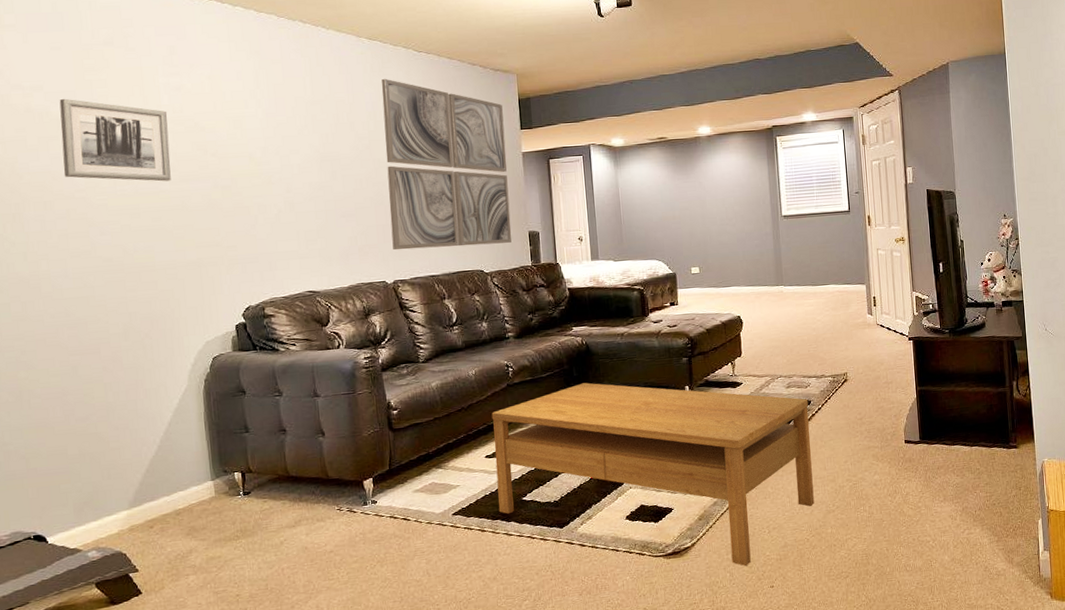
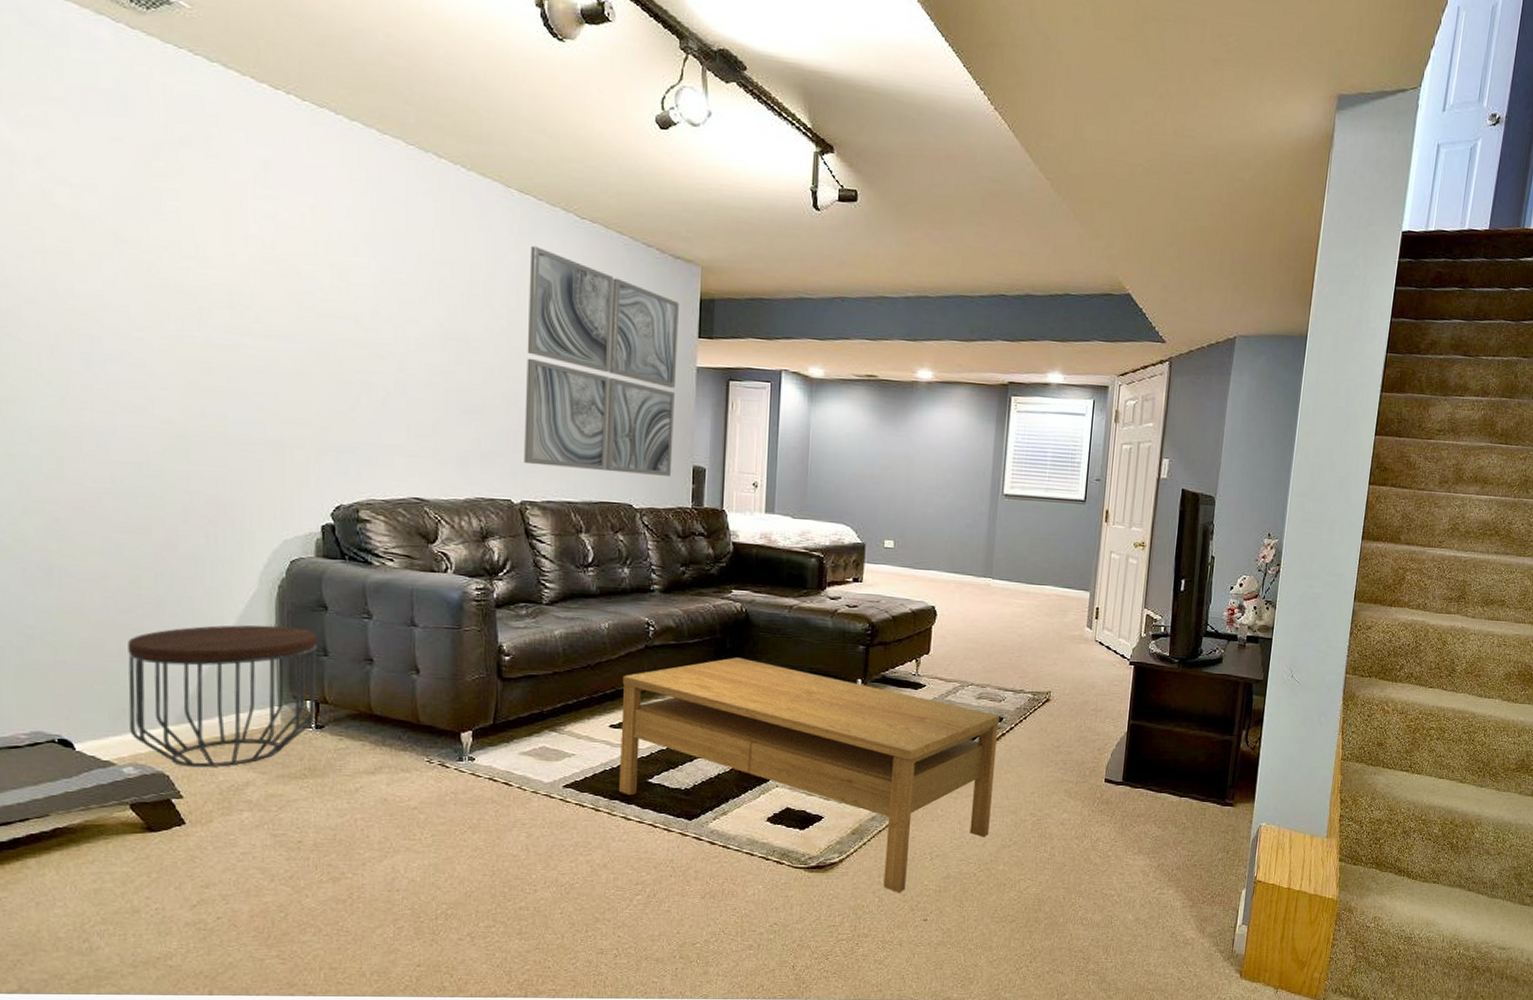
wall art: present [59,98,171,182] -> none [117,206,256,334]
side table: none [86,412,242,544] -> present [128,625,318,768]

